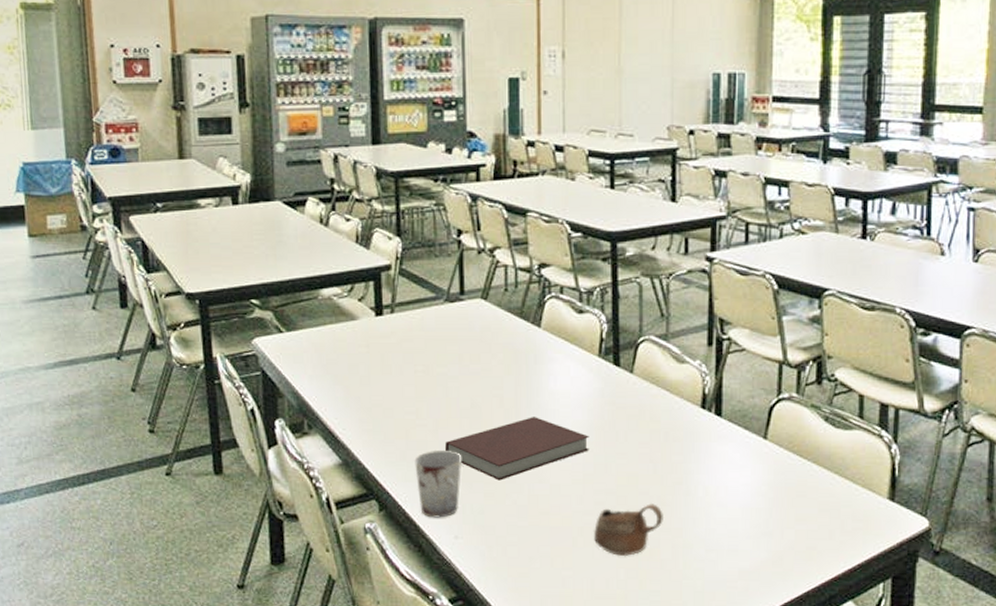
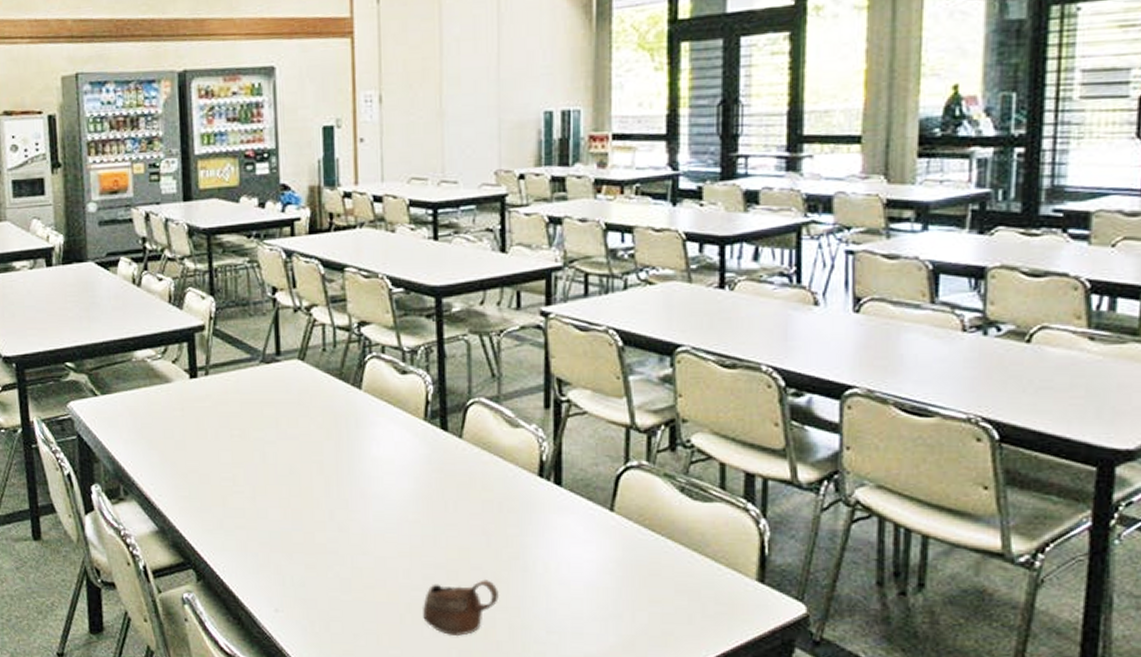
cup: present [414,449,462,518] -> none [232,518,282,590]
notebook: present [444,417,589,481] -> none [262,484,416,552]

